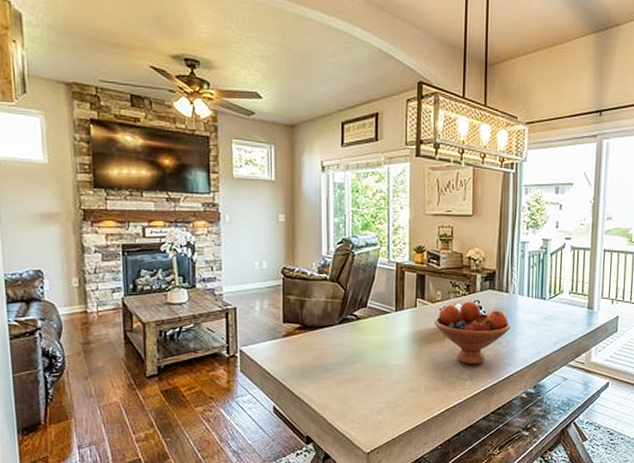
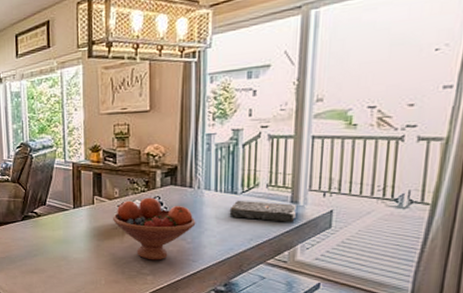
book: none [539,305,592,328] -> present [229,200,296,224]

